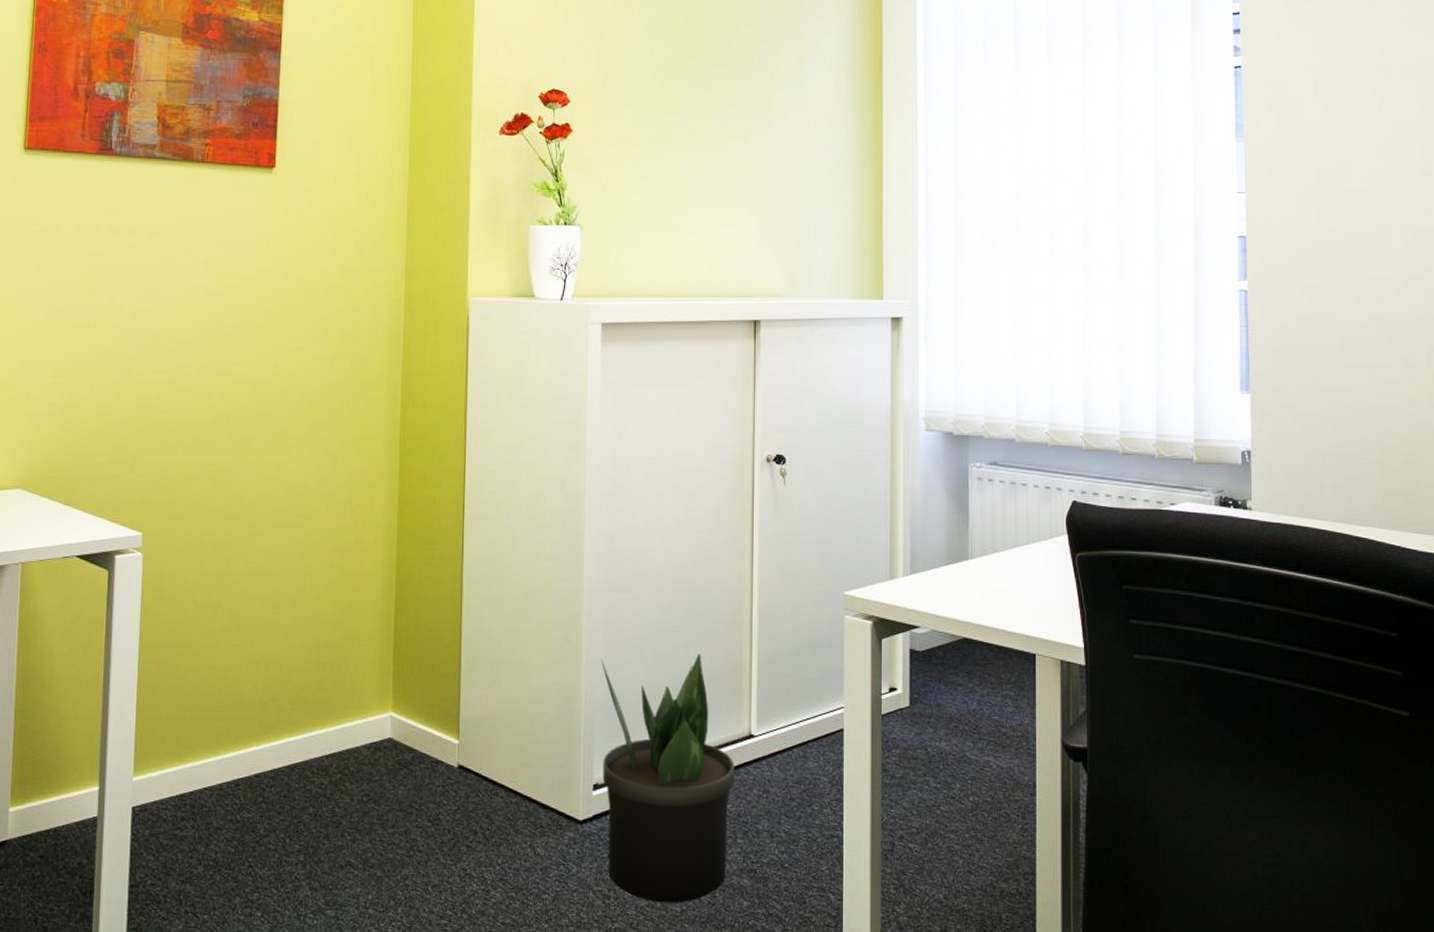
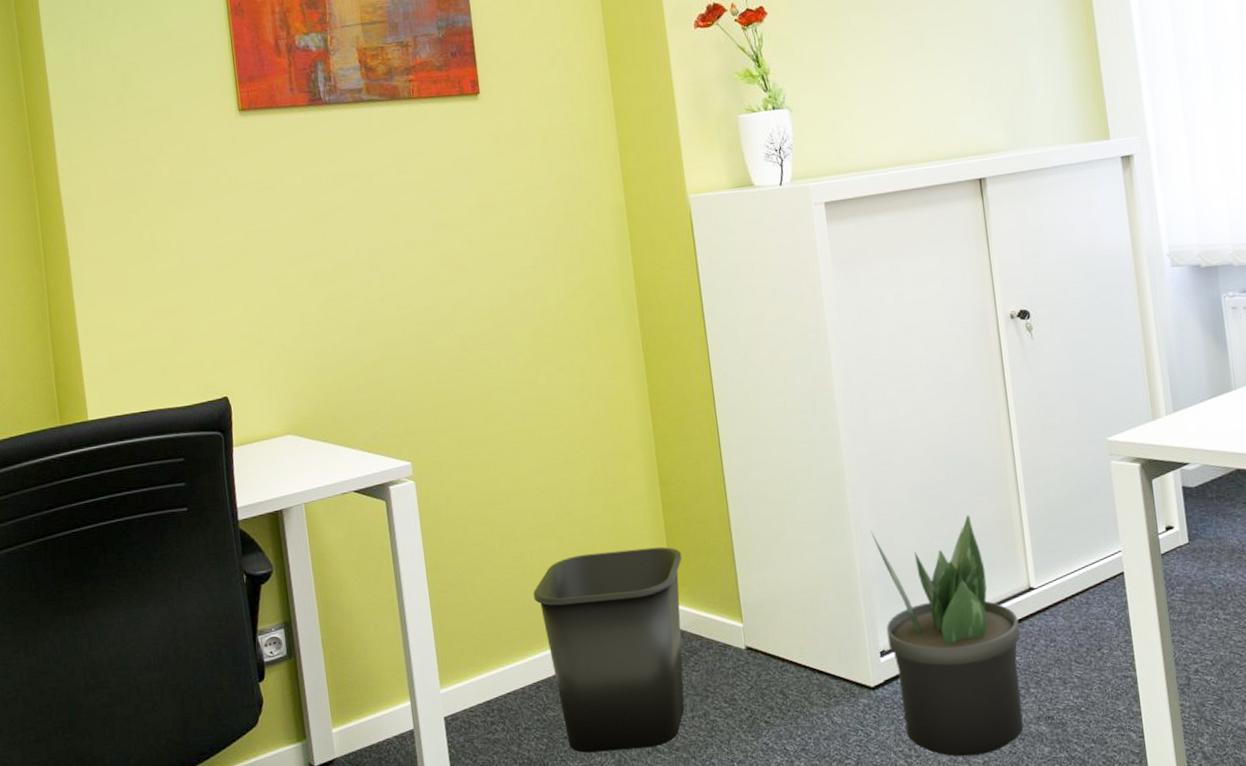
waste bin: none [247,650,407,862] -> present [533,546,685,753]

